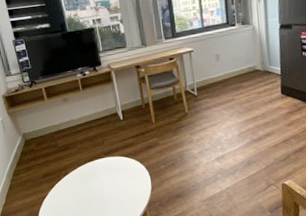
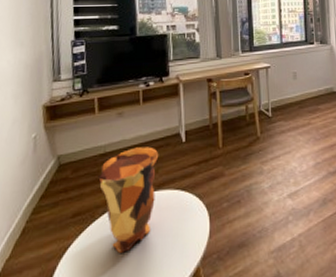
decorative vase: none [57,124,105,202] -> present [98,147,159,254]

